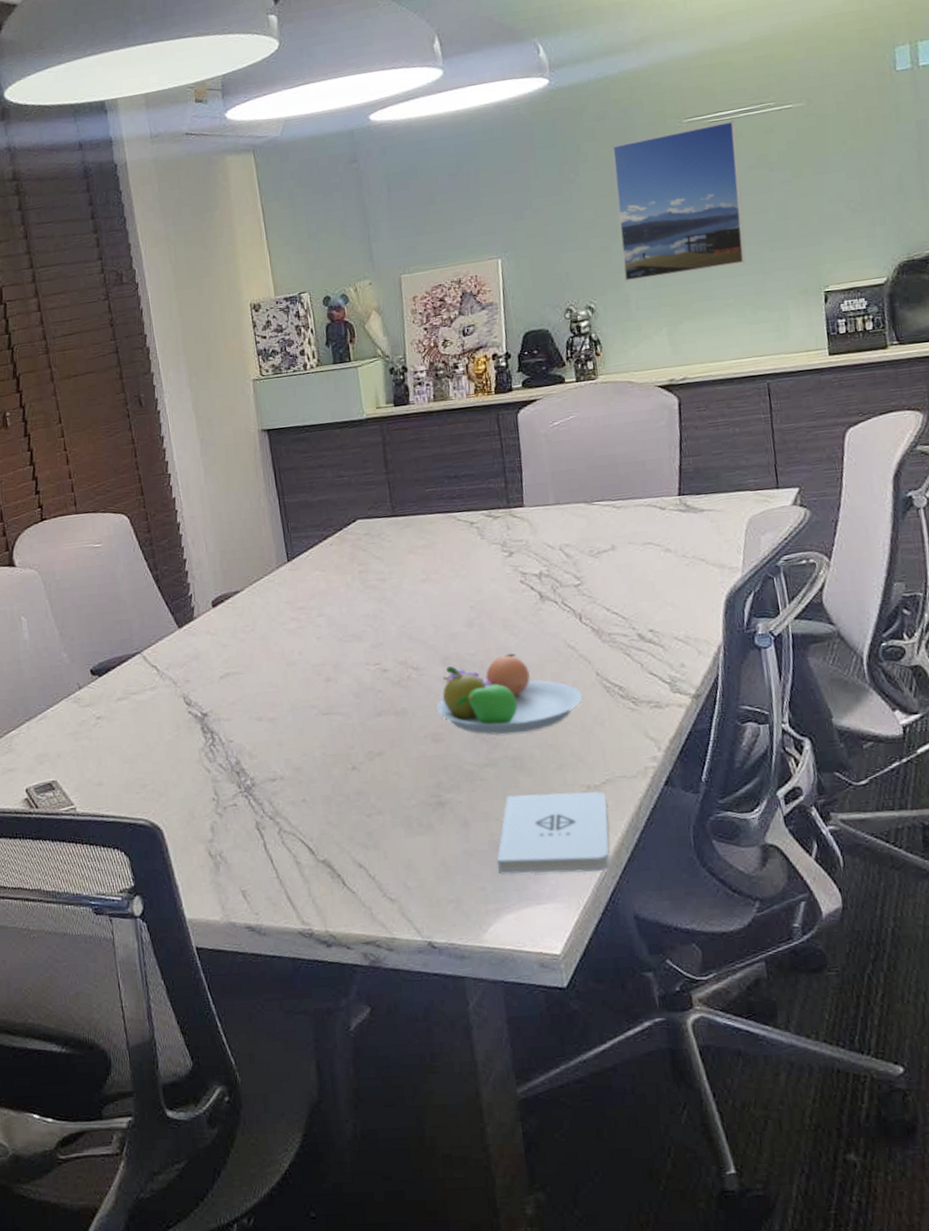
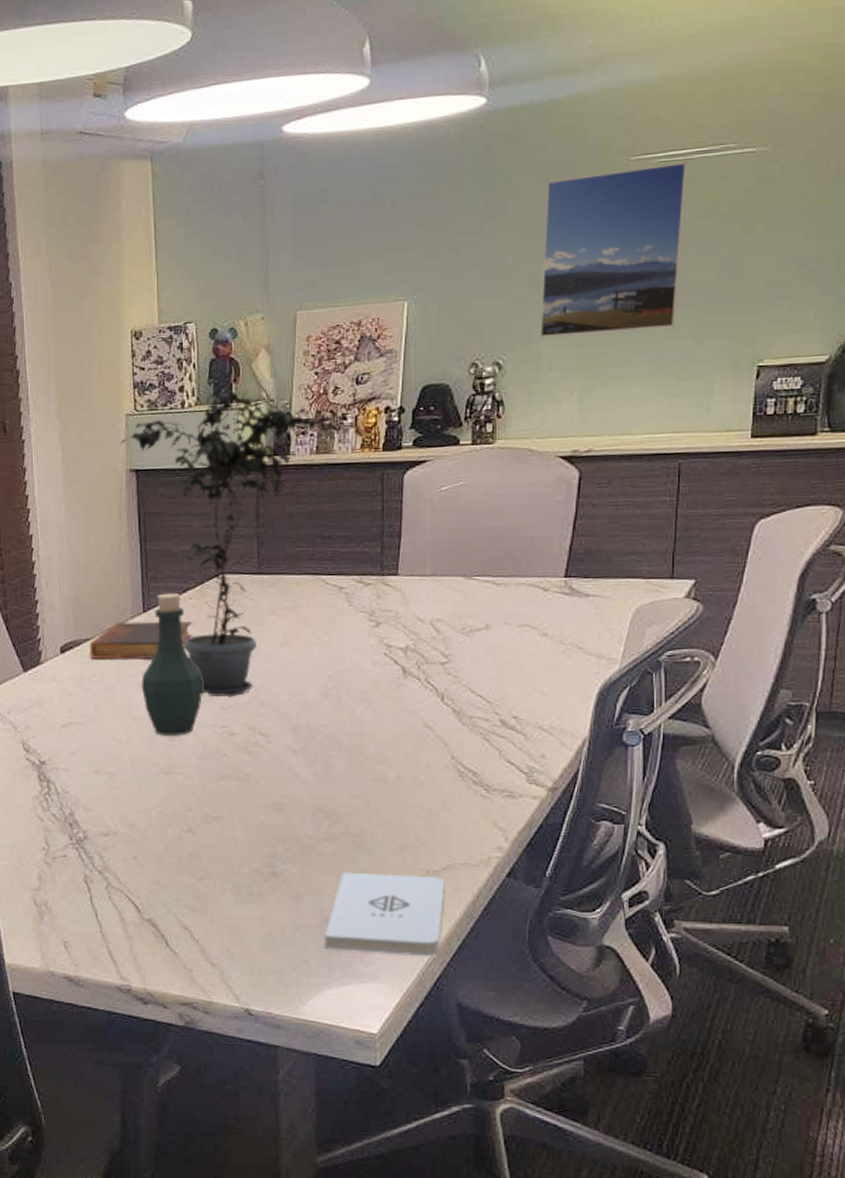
book: none [239,565,337,610] -> present [89,620,193,660]
potted plant: none [250,341,449,636] -> present [120,378,334,697]
bottle: none [292,541,353,678] -> present [141,593,203,736]
fruit bowl: present [436,653,583,735] -> none [280,727,434,810]

